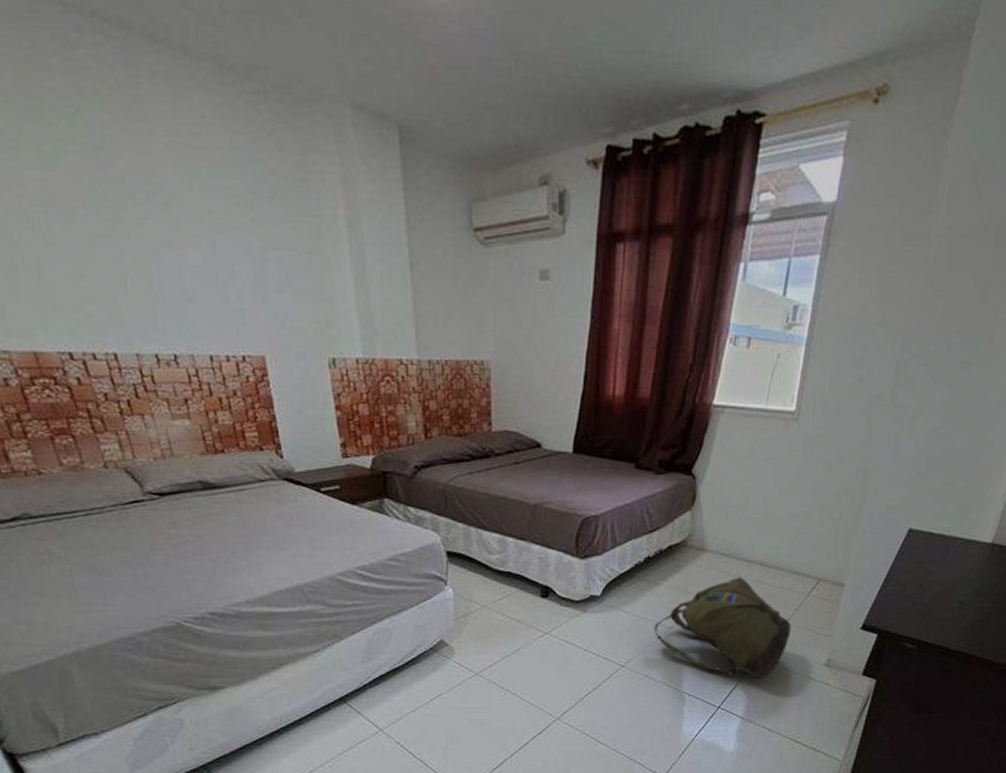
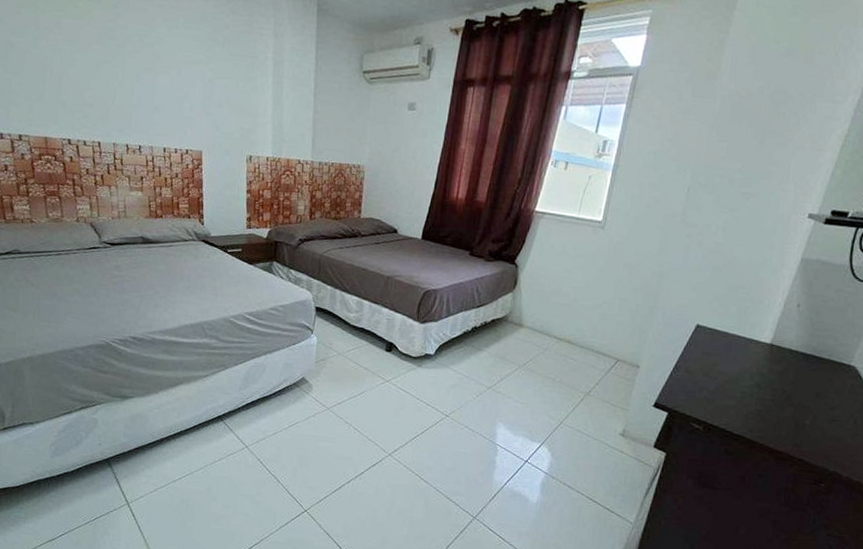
backpack: present [653,577,791,680] -> none [475,350,592,441]

